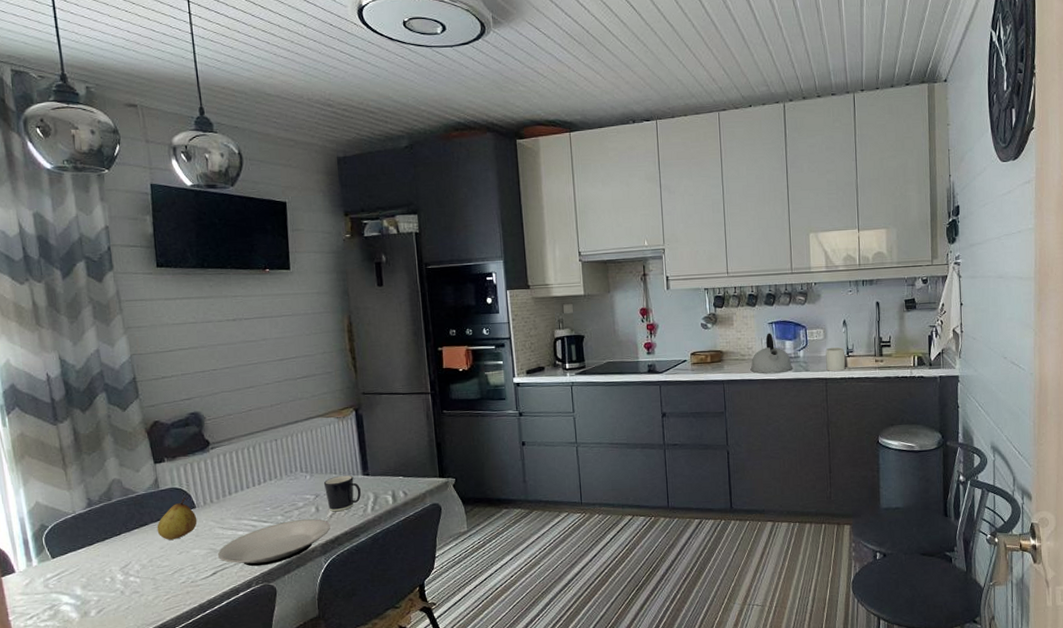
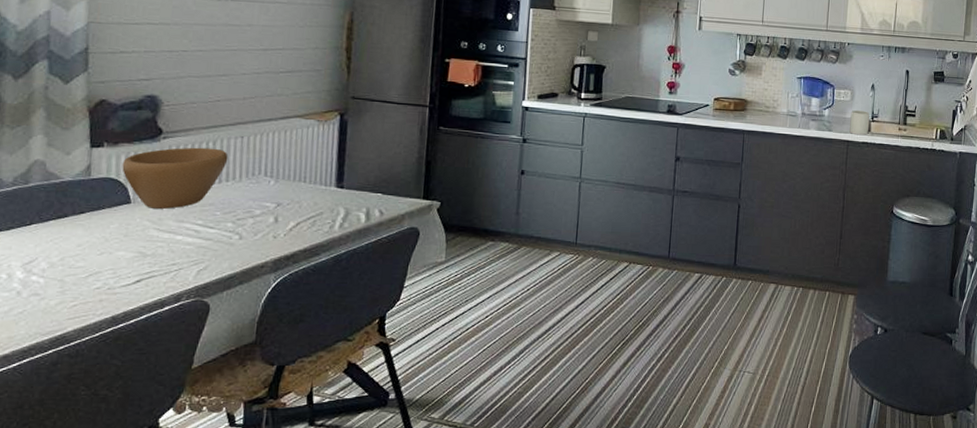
fruit: present [157,497,197,540] -> none [77,190,130,237]
bowl: none [182,452,268,510] -> present [122,147,229,209]
plate: present [217,518,331,567] -> none [146,229,289,278]
mug: present [323,474,362,512] -> none [288,184,332,225]
kettle: present [750,333,793,374] -> none [773,87,817,130]

